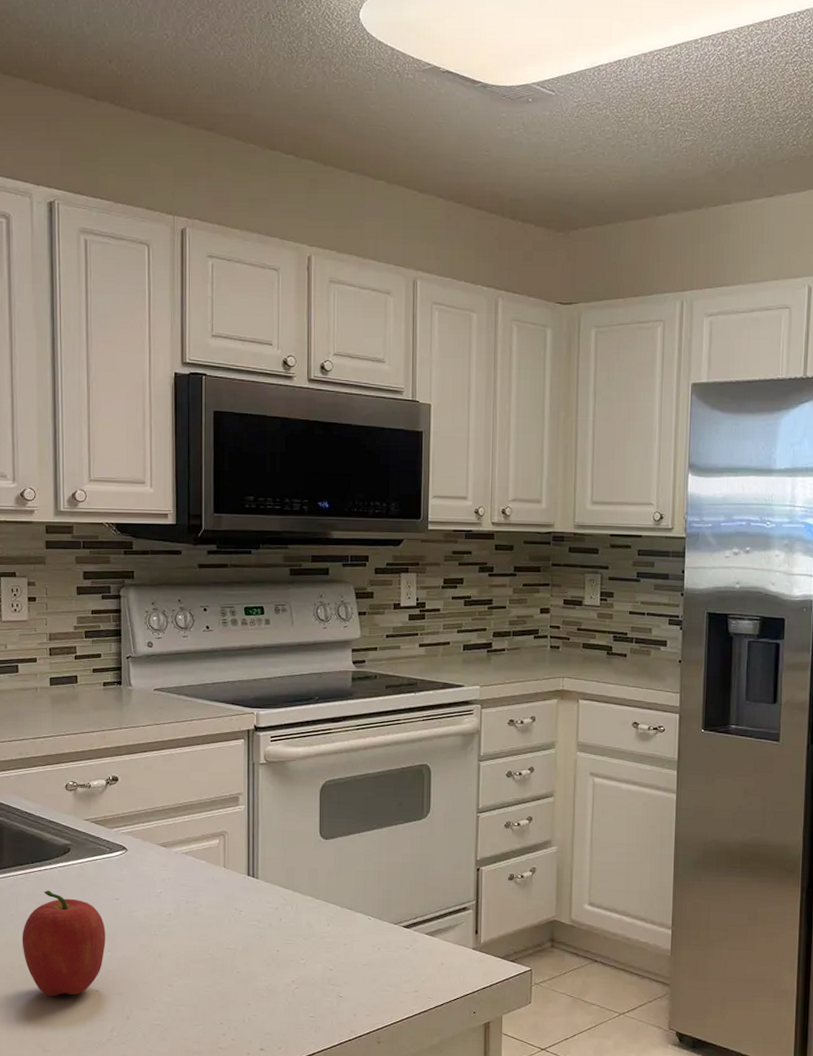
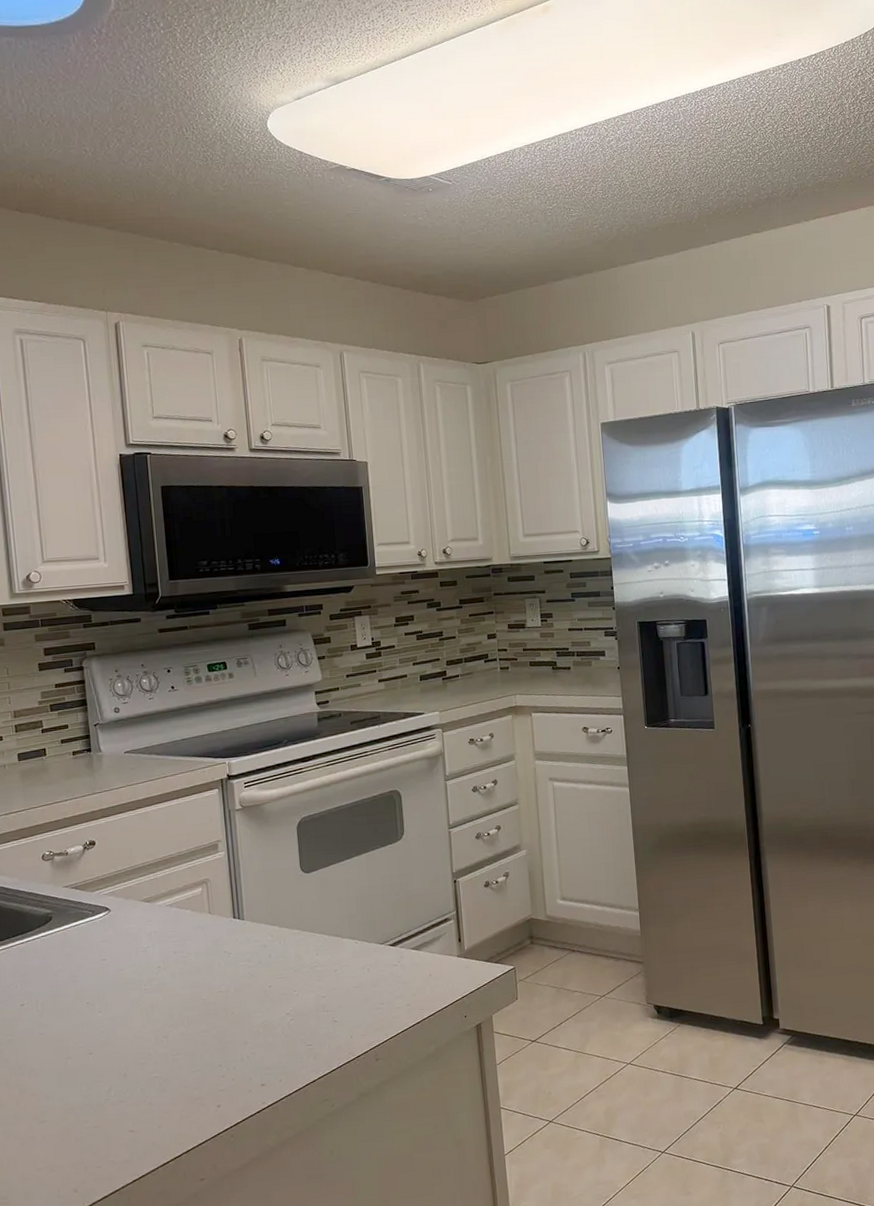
fruit: present [22,889,106,997] -> none [8,960,96,1067]

